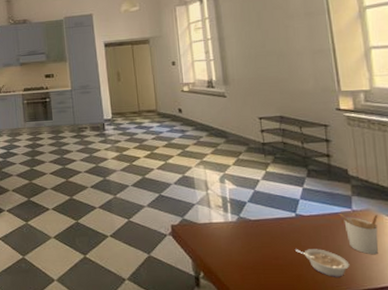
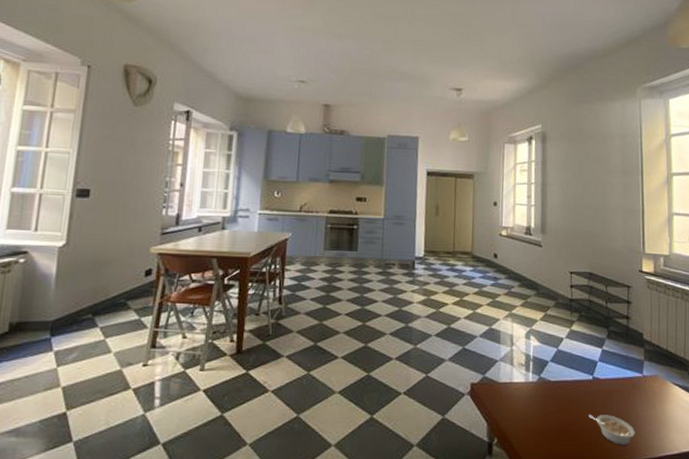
utensil holder: present [338,212,379,255] -> none [630,377,664,423]

